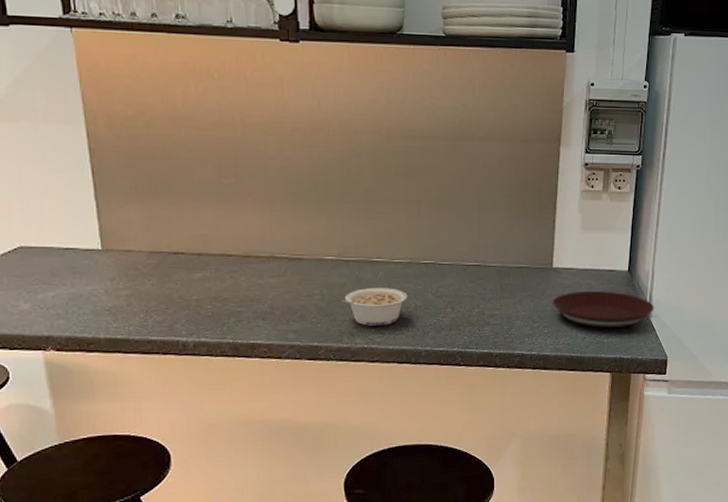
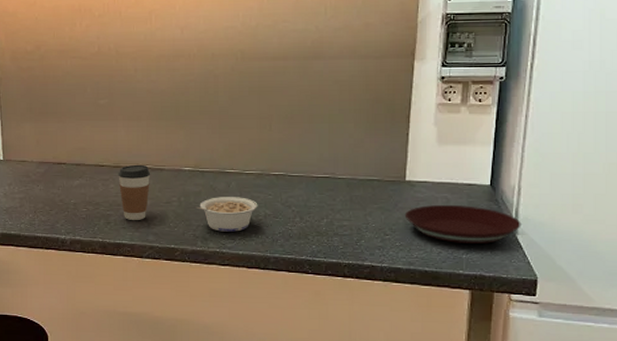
coffee cup: none [249,253,288,318] -> present [118,164,151,221]

